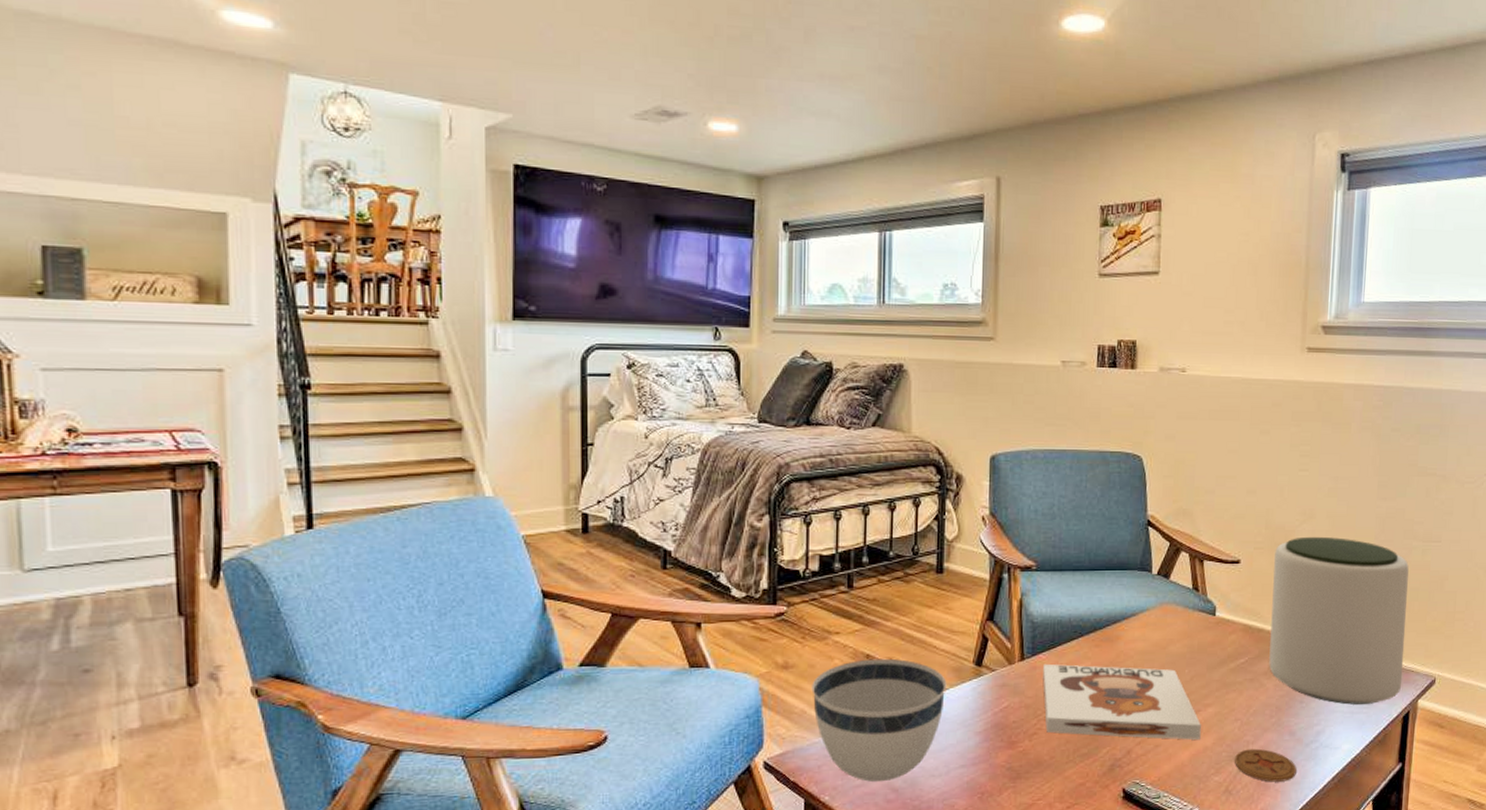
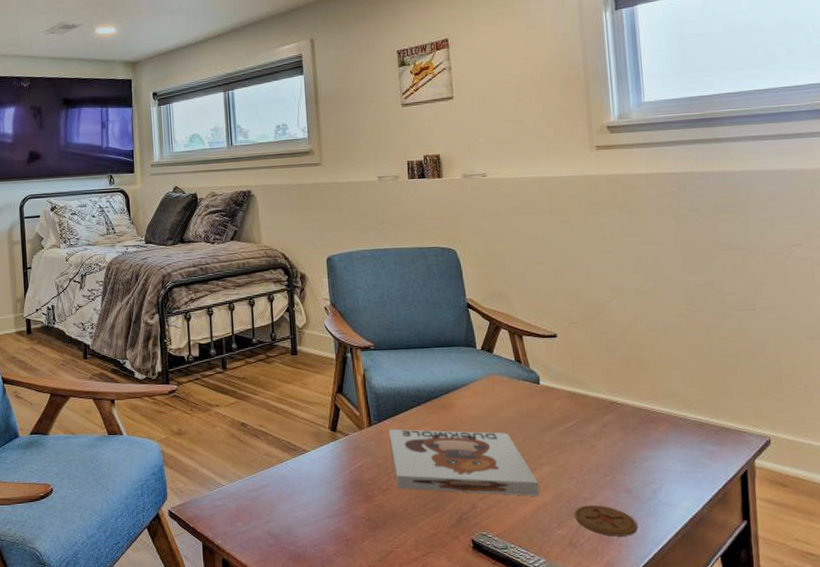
bowl: present [812,658,947,783] -> none [201,426,309,530]
plant pot: present [1269,536,1409,705] -> none [589,310,735,464]

